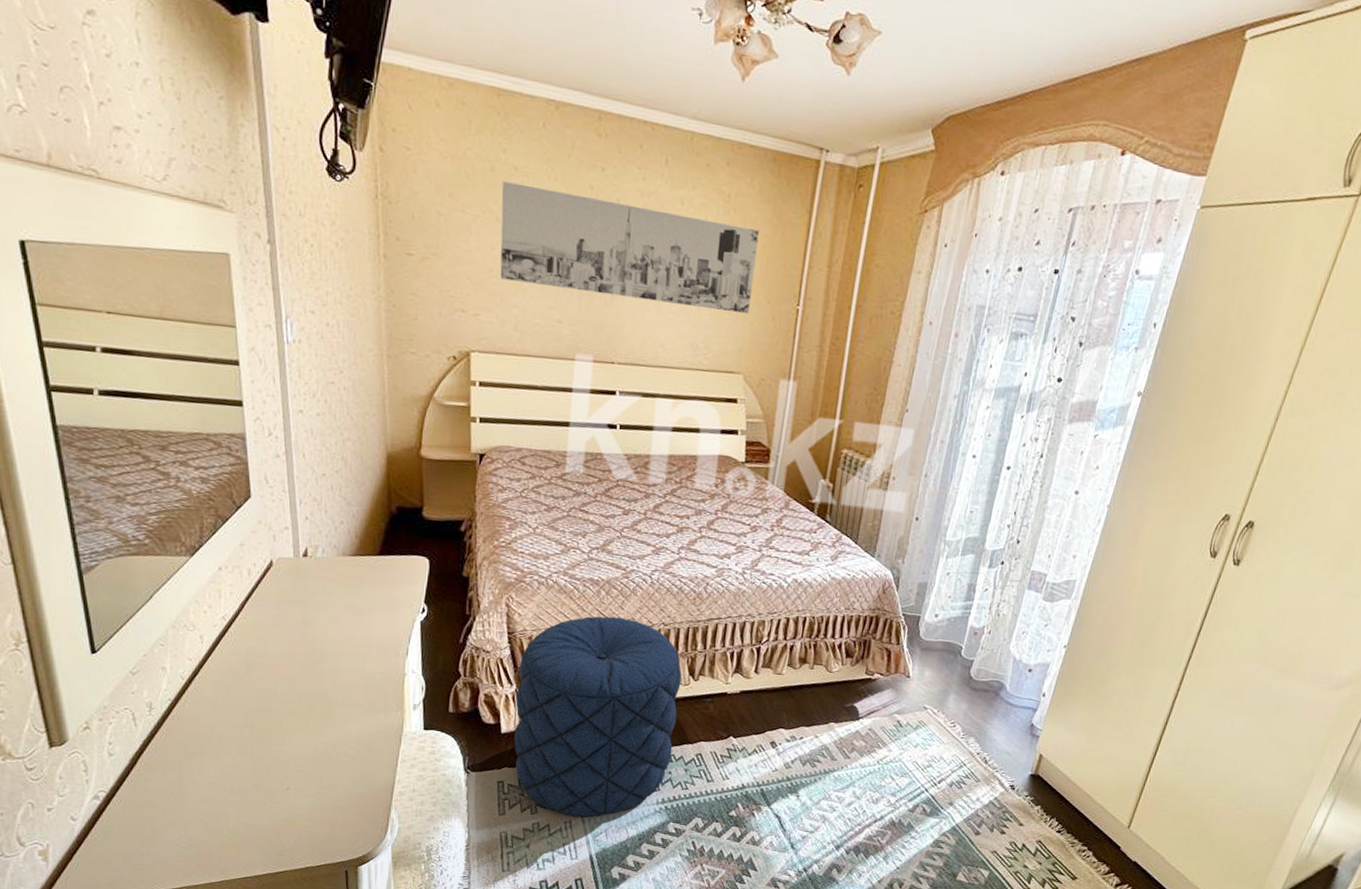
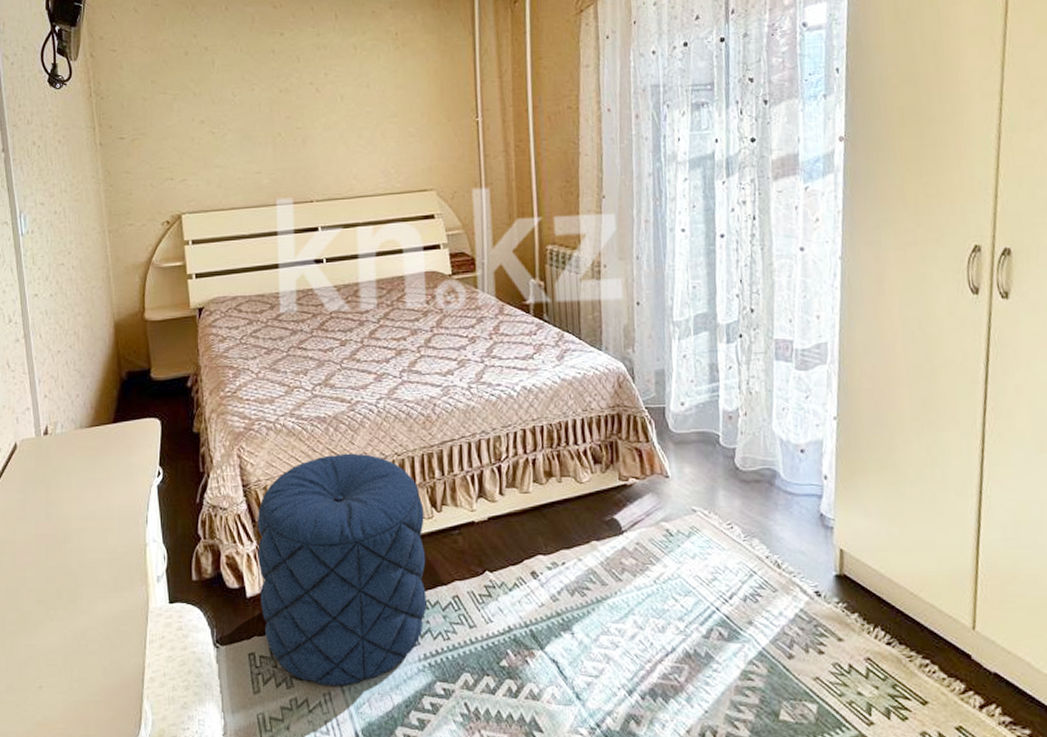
wall art: present [500,180,759,315] -> none [195,57,432,145]

